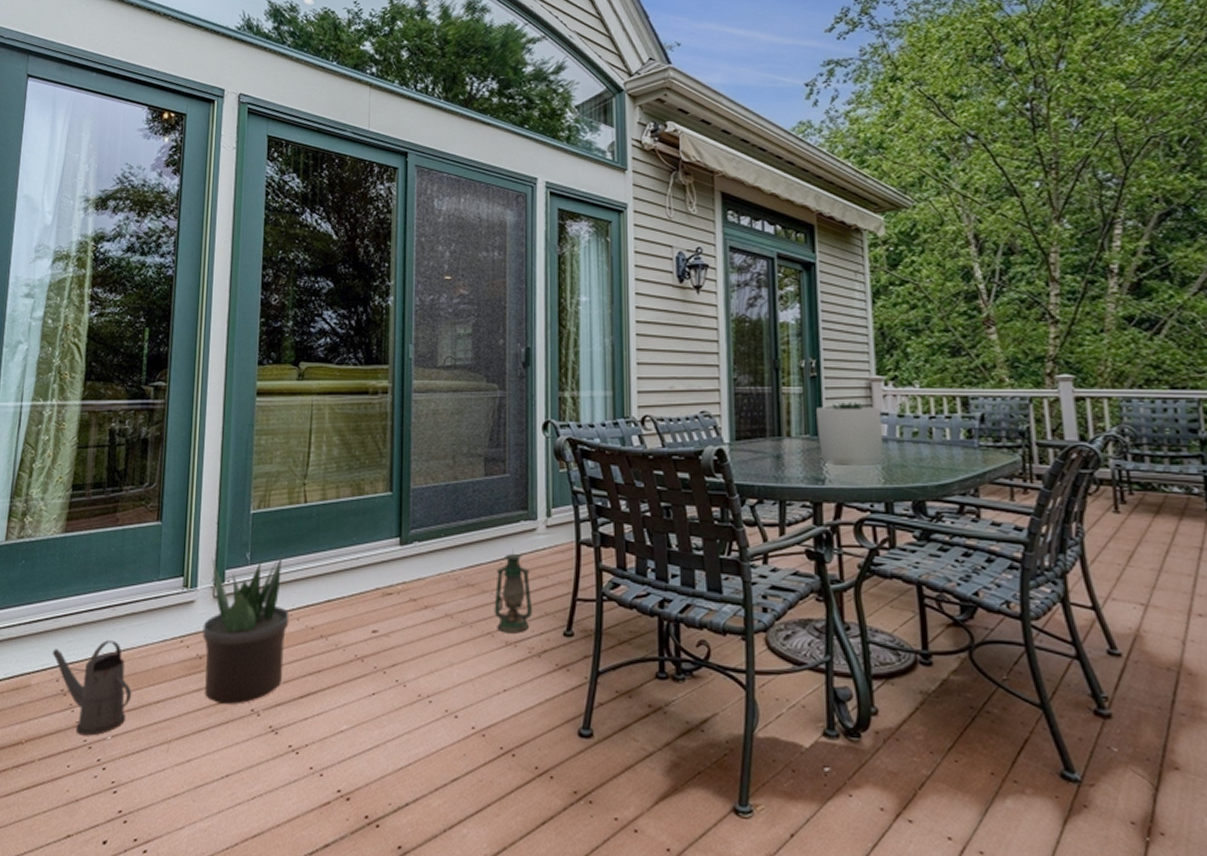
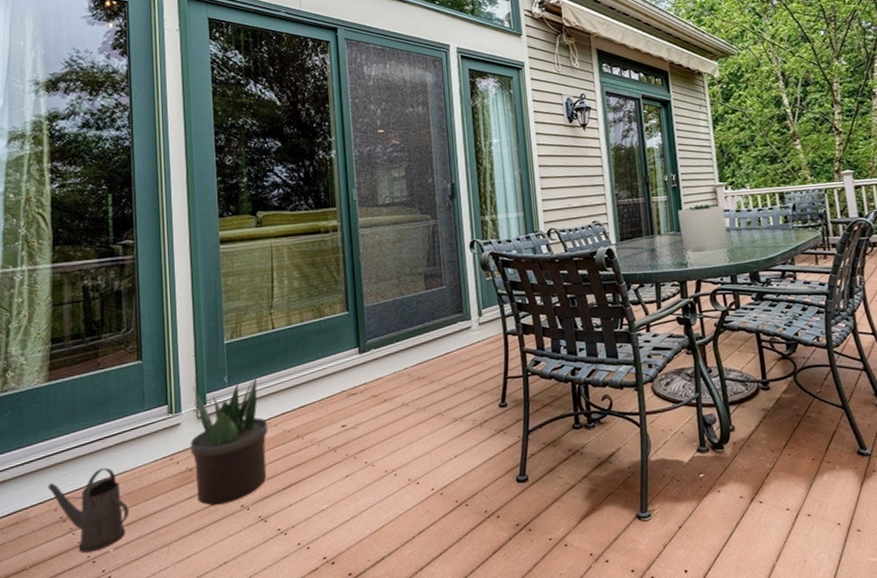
lantern: present [494,548,533,634] -> none [441,344,474,412]

